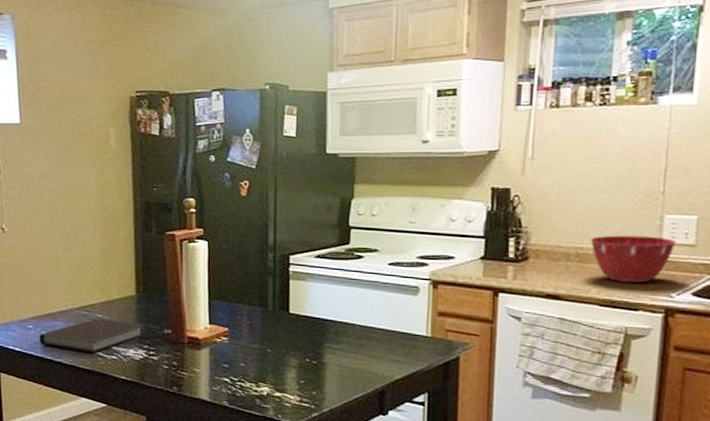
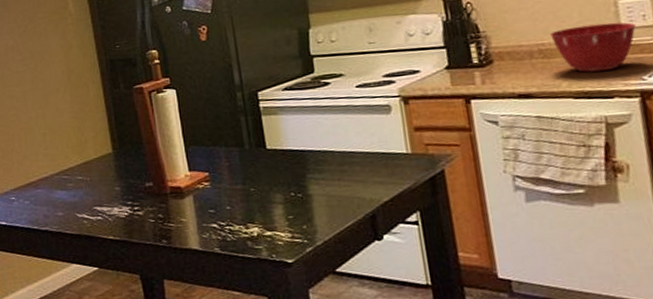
notebook: present [39,319,145,353] -> none [22,180,127,217]

